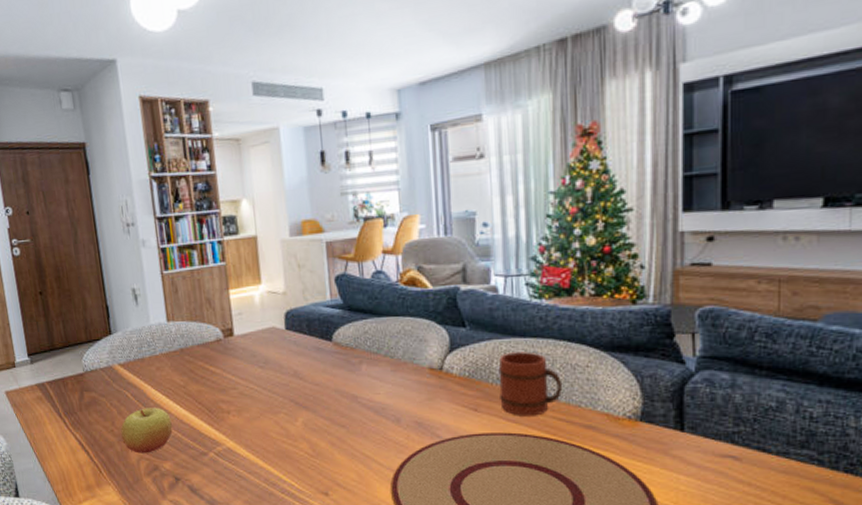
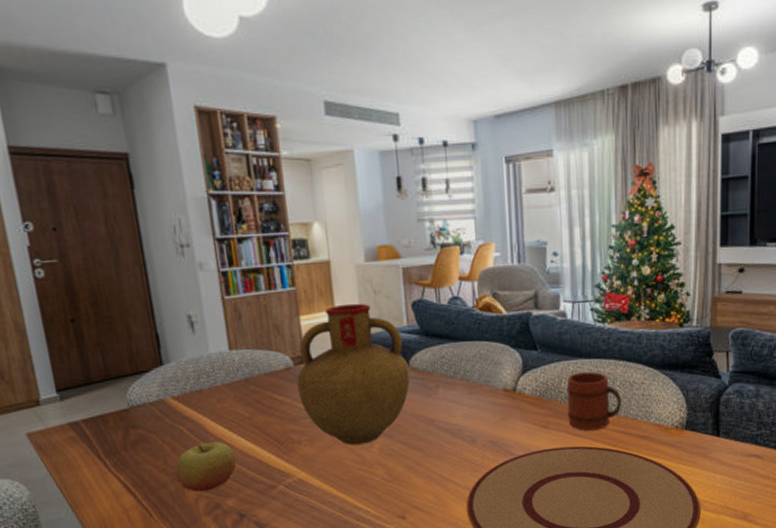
vase: none [226,277,334,418] -> present [297,303,411,445]

